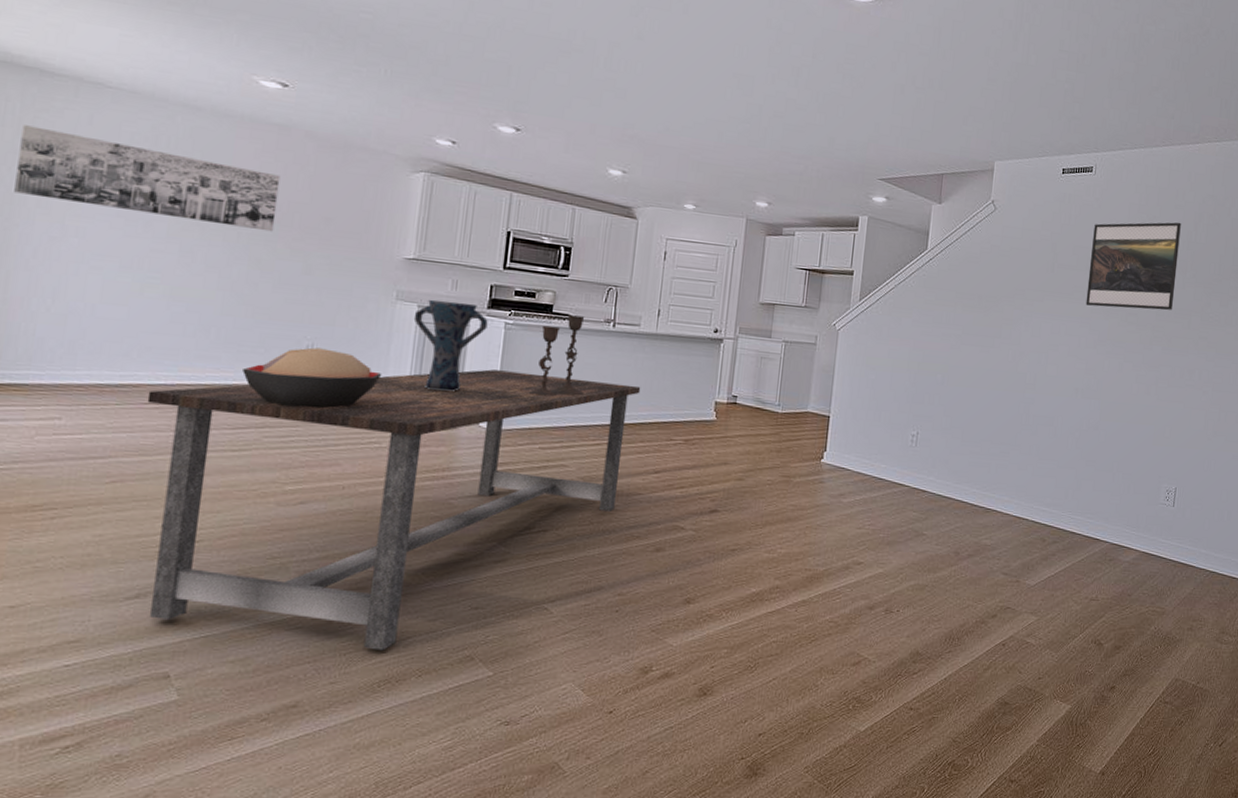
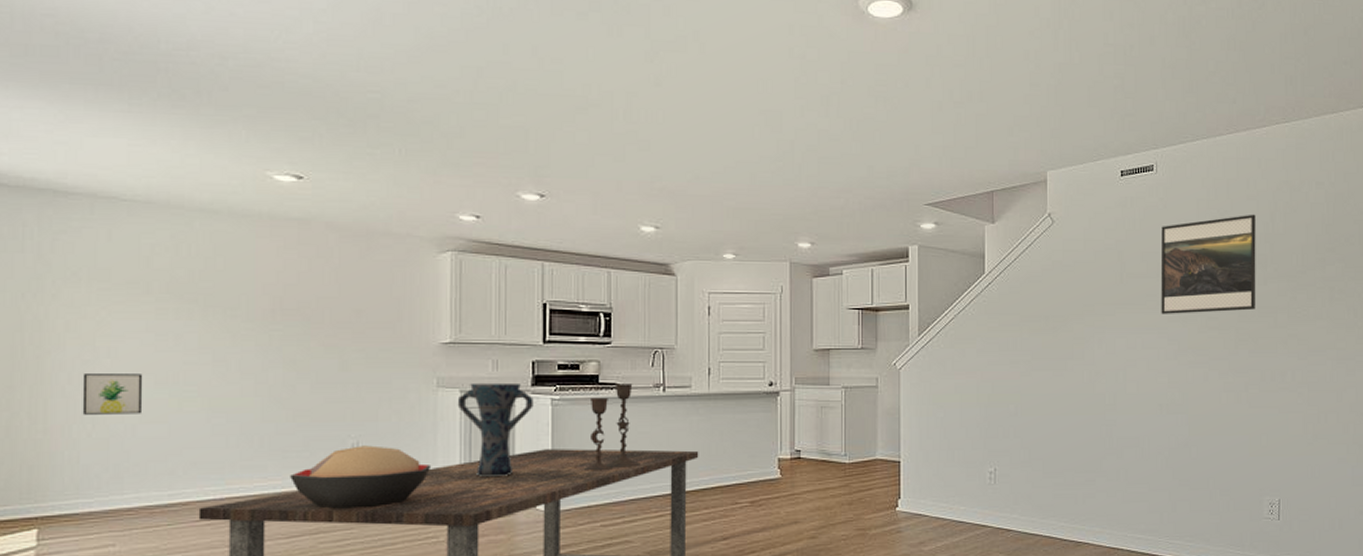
wall art: present [14,125,281,232] -> none [42,249,306,331]
wall art: none [43,250,109,295] -> present [82,374,143,415]

